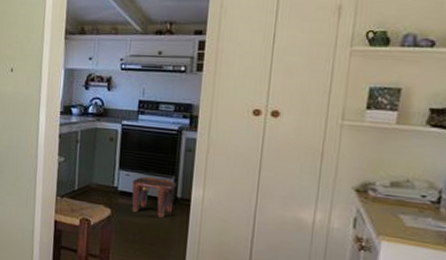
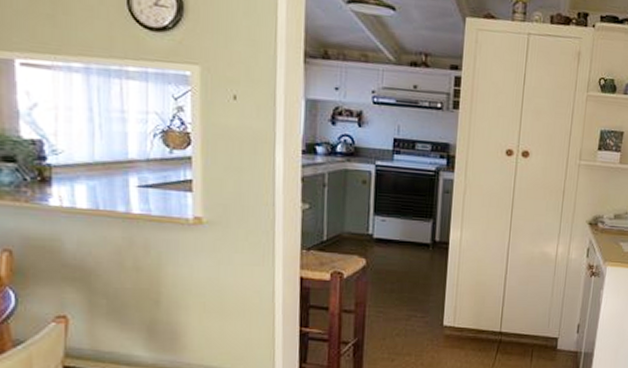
stool: present [132,176,177,218] -> none [388,221,435,263]

